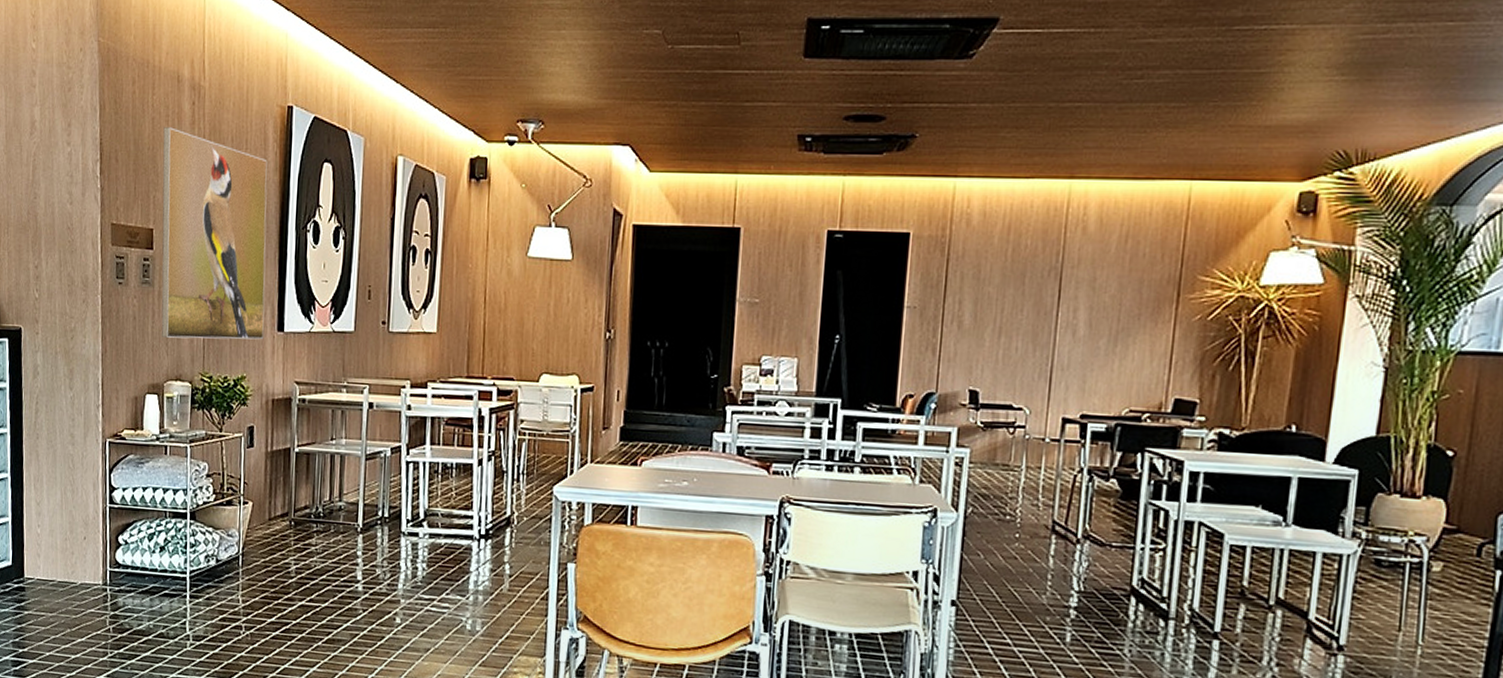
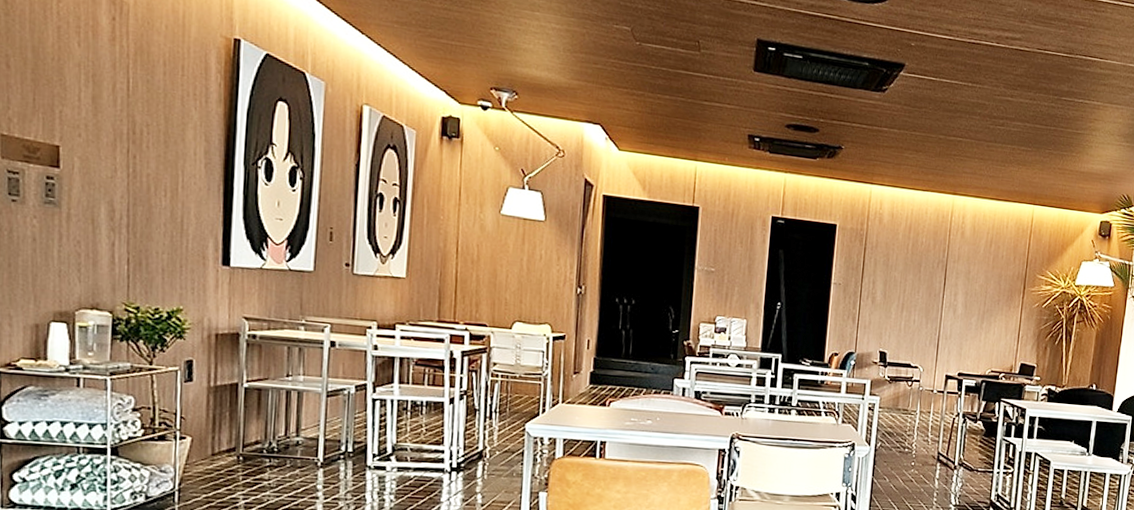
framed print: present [161,127,268,340] -> none [71,38,209,273]

